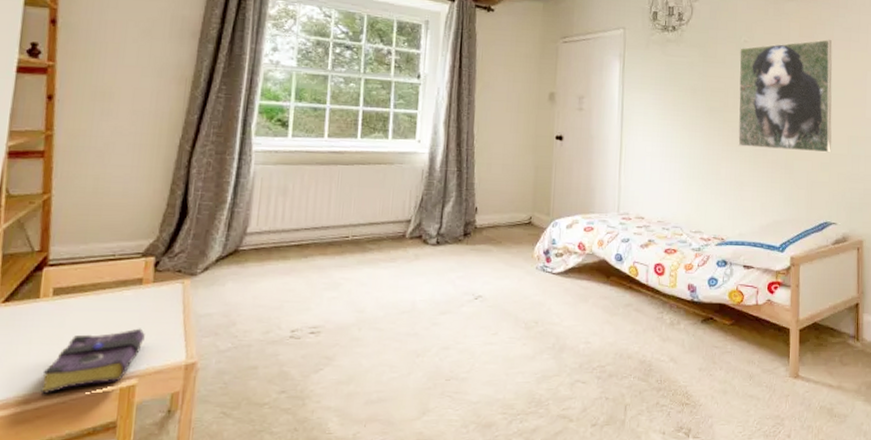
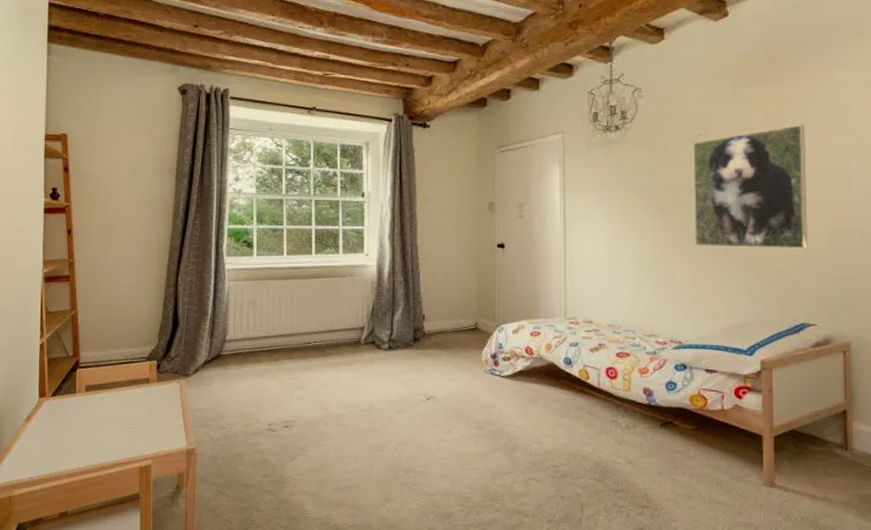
book: present [41,328,145,395] -> none [84,419,154,470]

